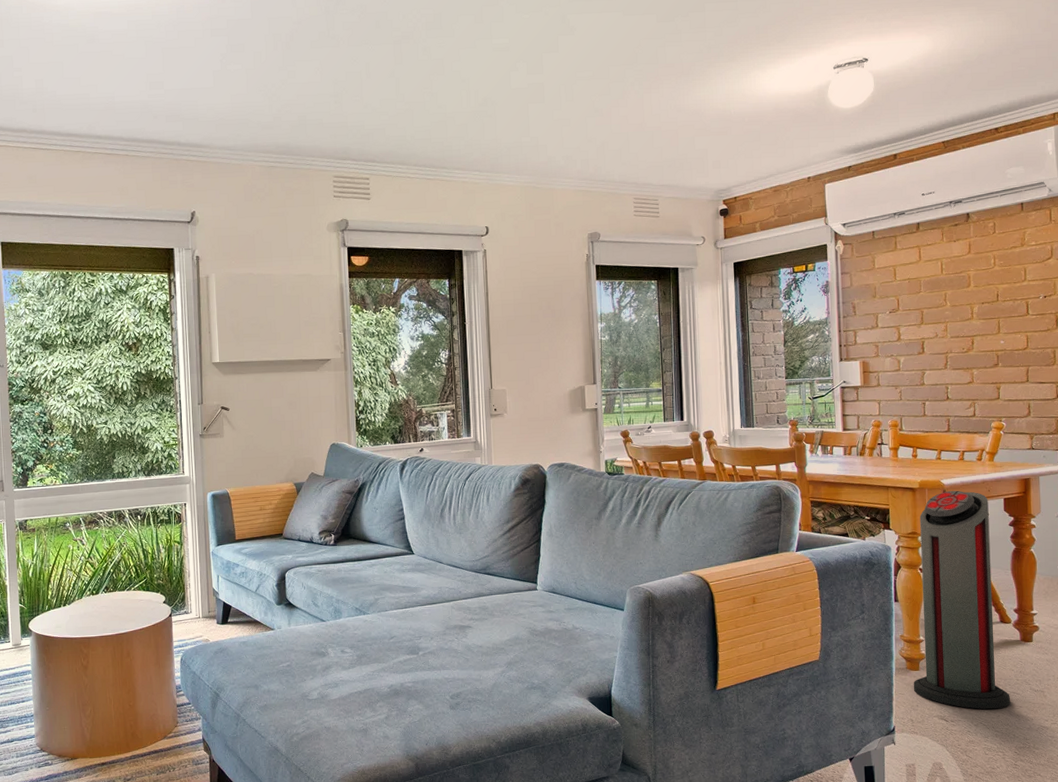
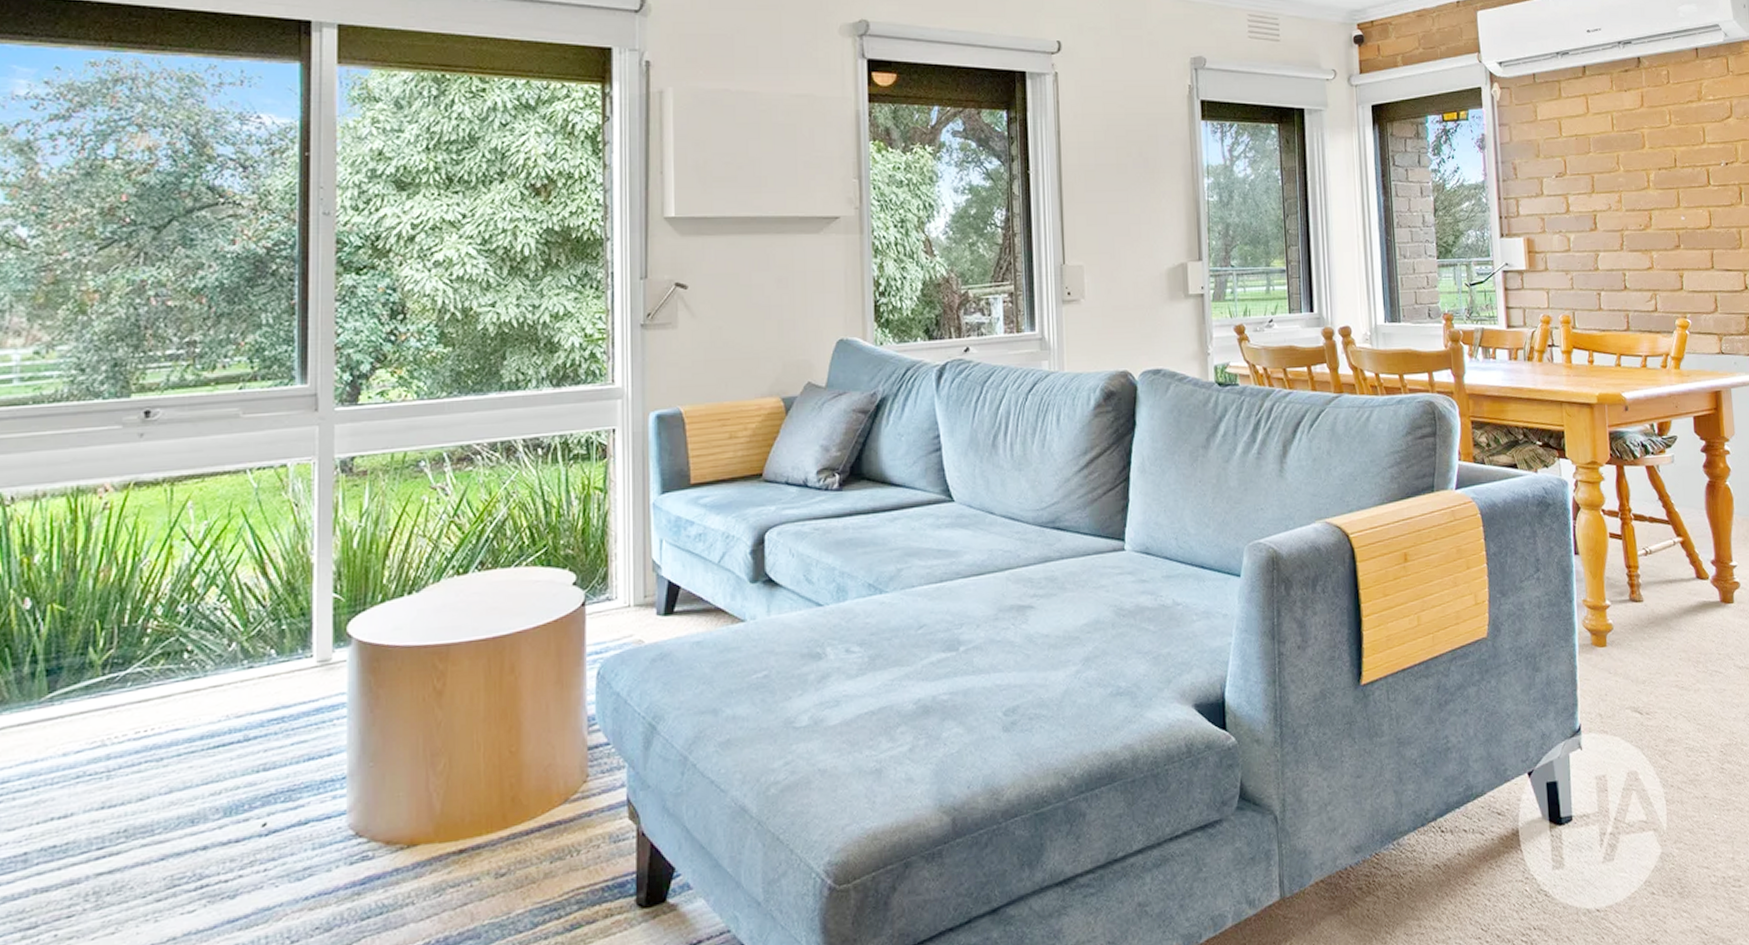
air purifier: present [914,490,1010,710] -> none [1599,406,1713,696]

